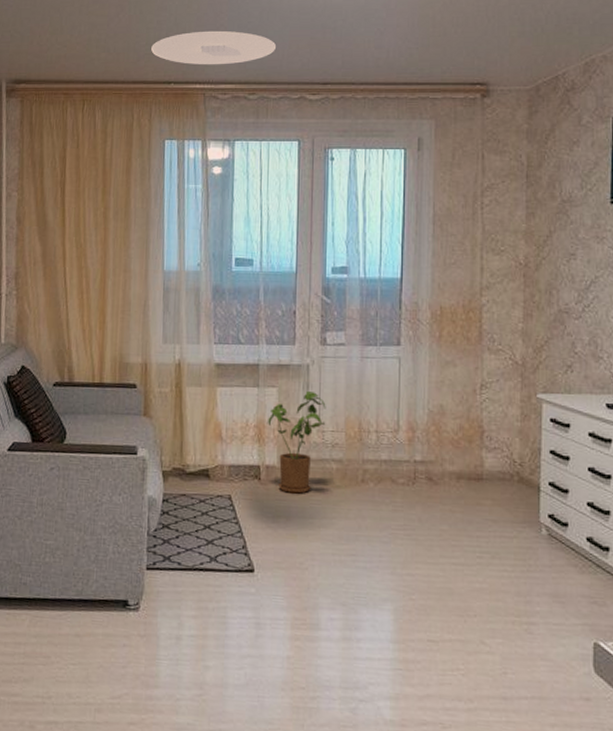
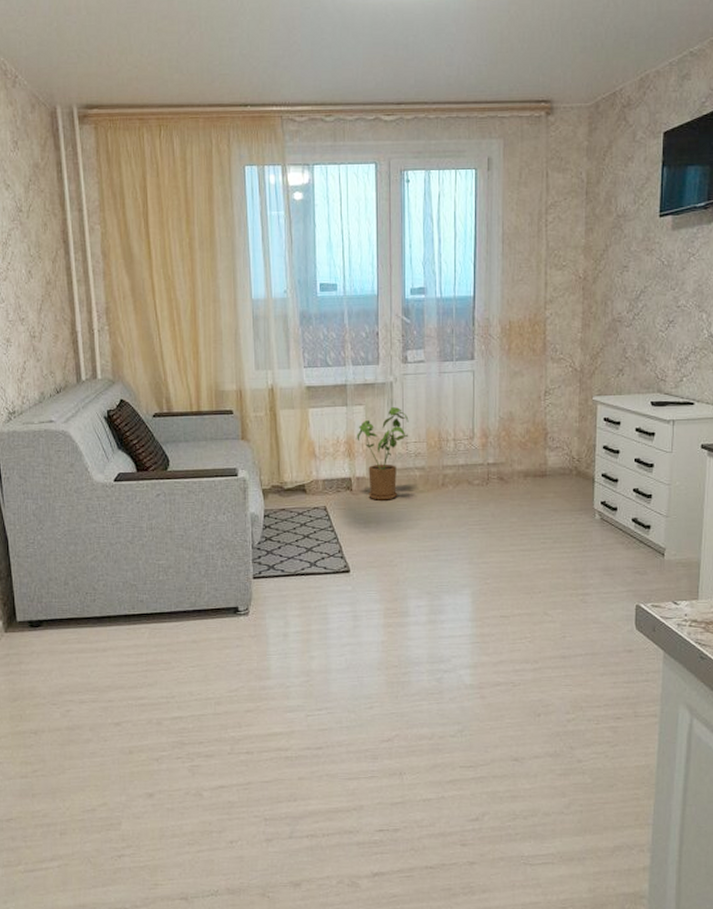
ceiling light: present [151,30,277,65] -> none [225,48,351,86]

